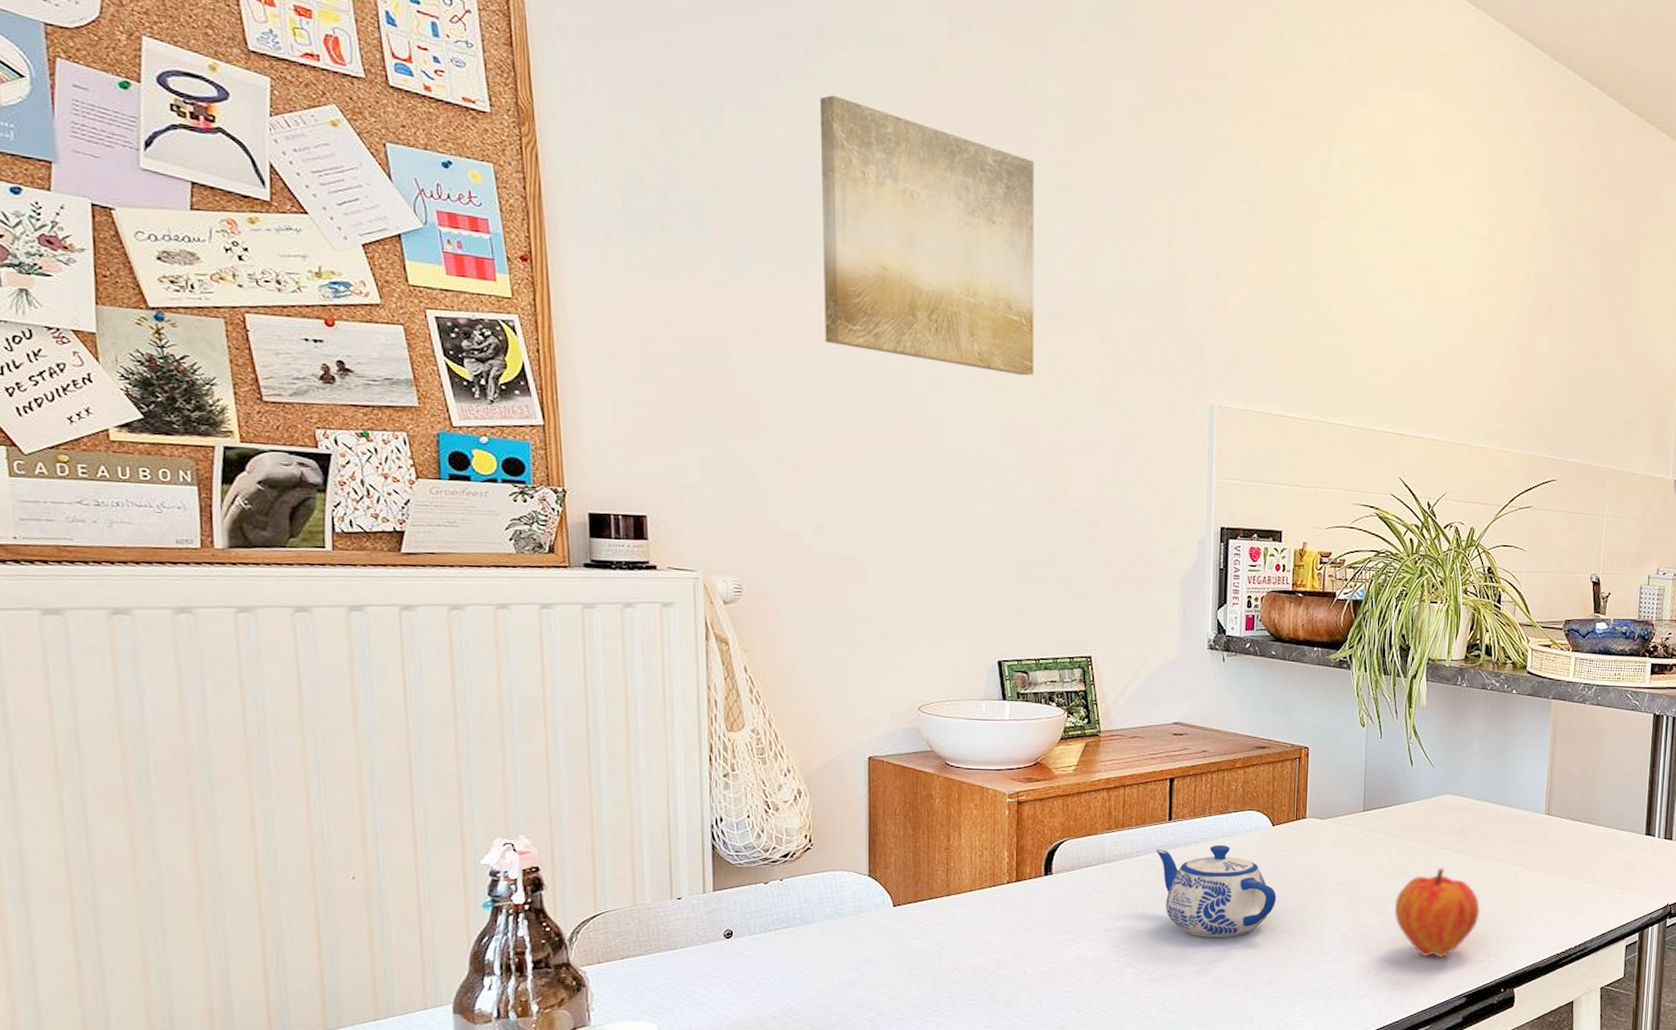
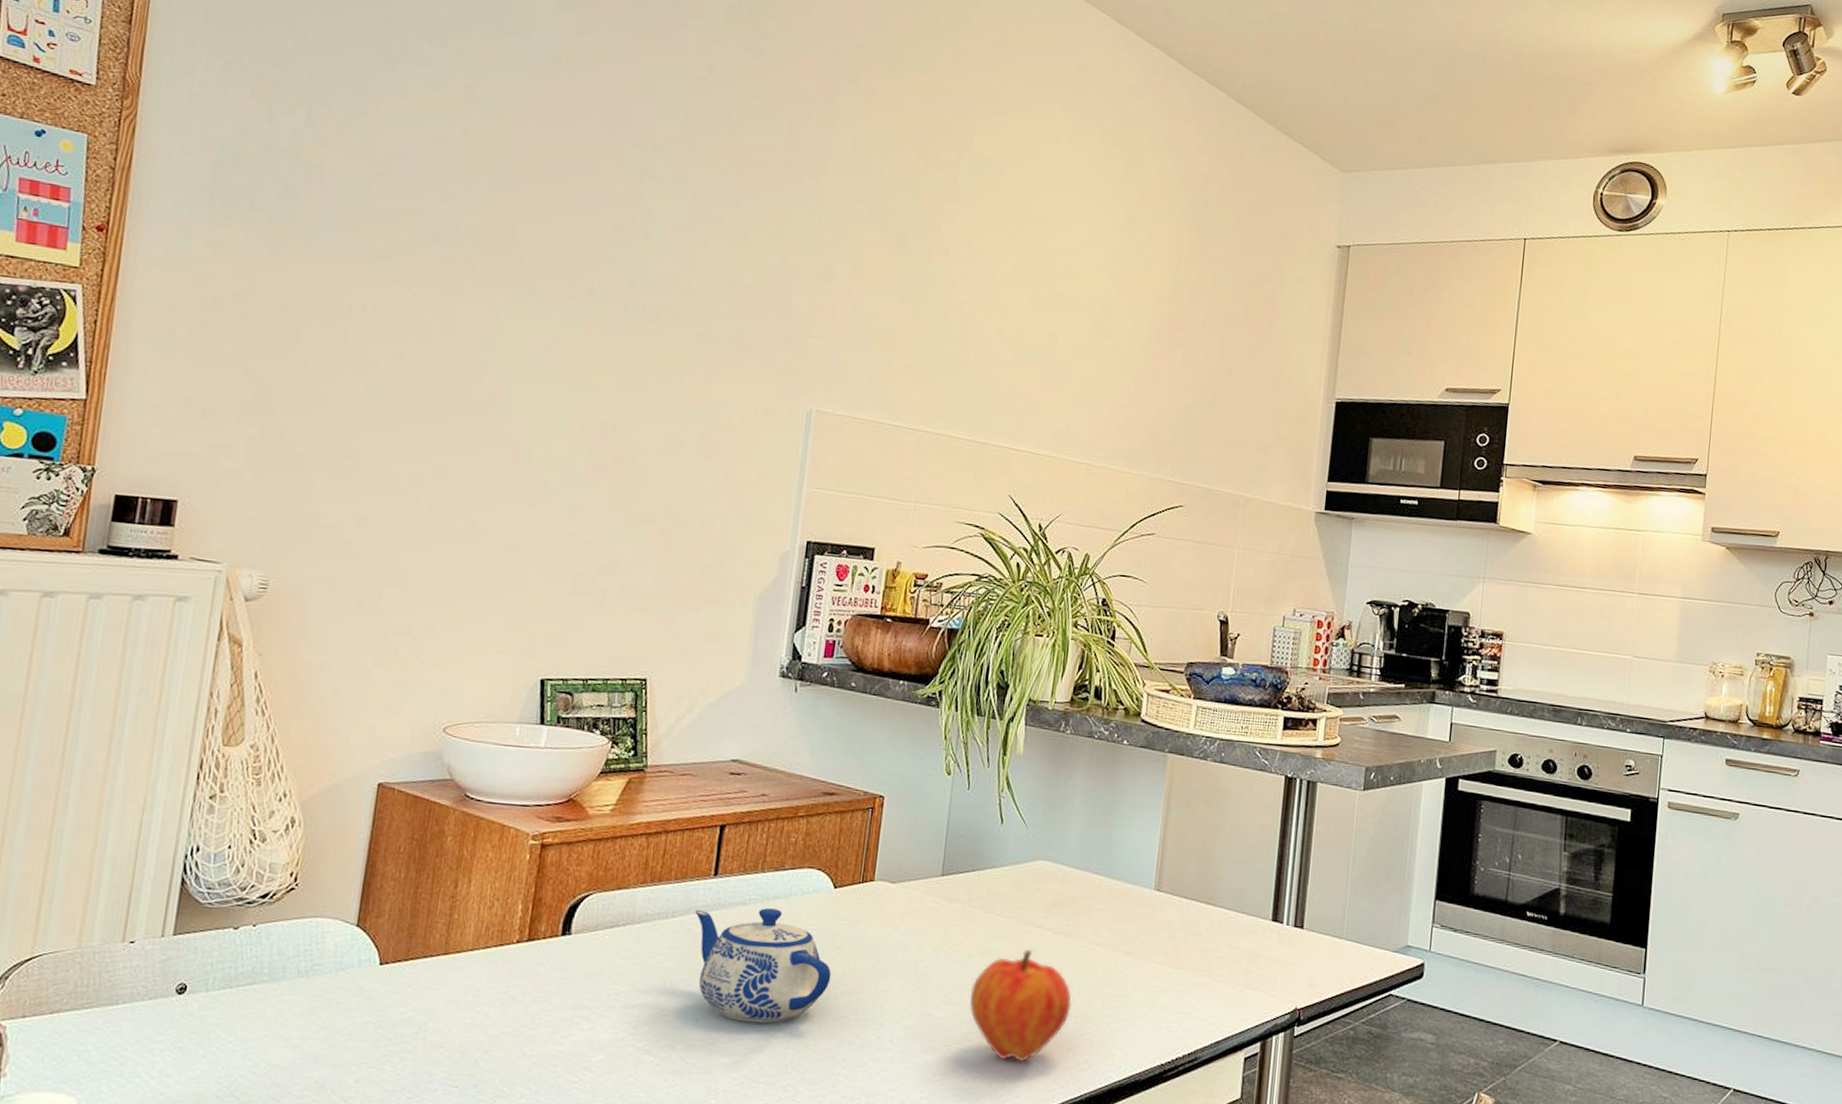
wall art: present [820,94,1034,376] -> none [402,82,649,370]

